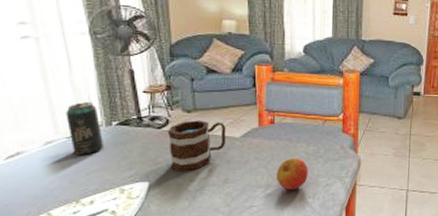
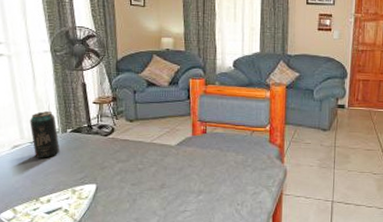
mug: present [167,120,226,172] -> none [113,129,163,176]
apple: present [276,158,308,190] -> none [207,166,237,197]

